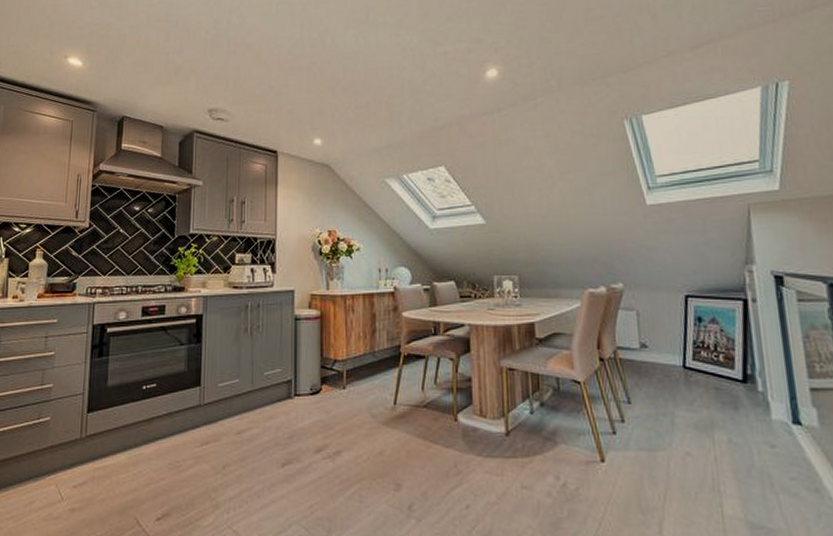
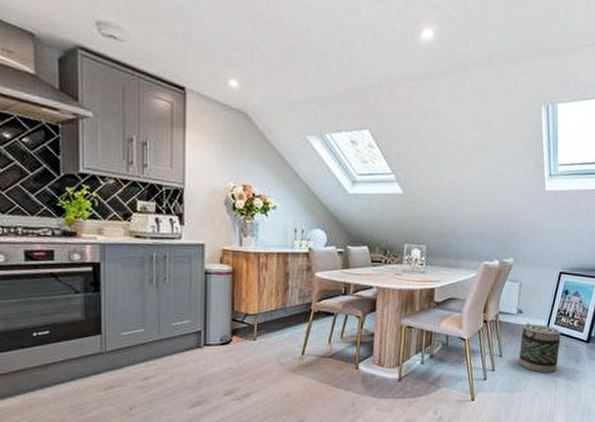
basket: none [651,360,710,425] -> present [519,323,562,373]

